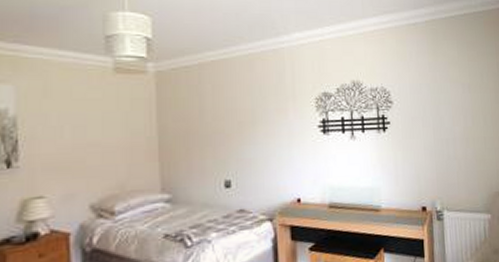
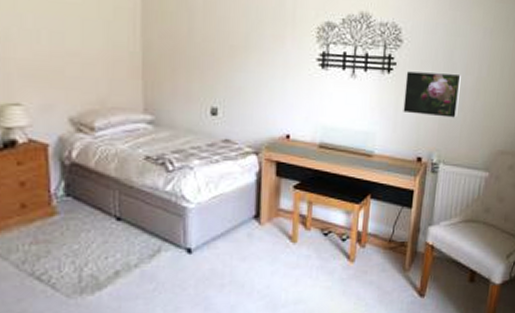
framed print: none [400,125,452,167] -> present [403,70,461,118]

